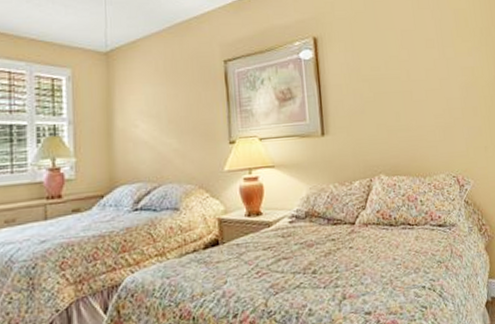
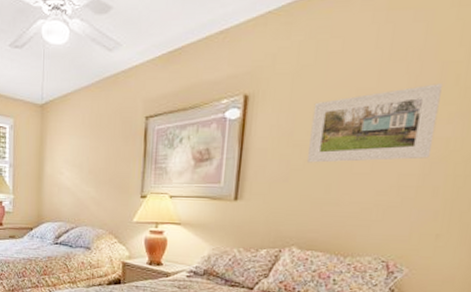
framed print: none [372,26,464,95] -> present [306,83,442,163]

